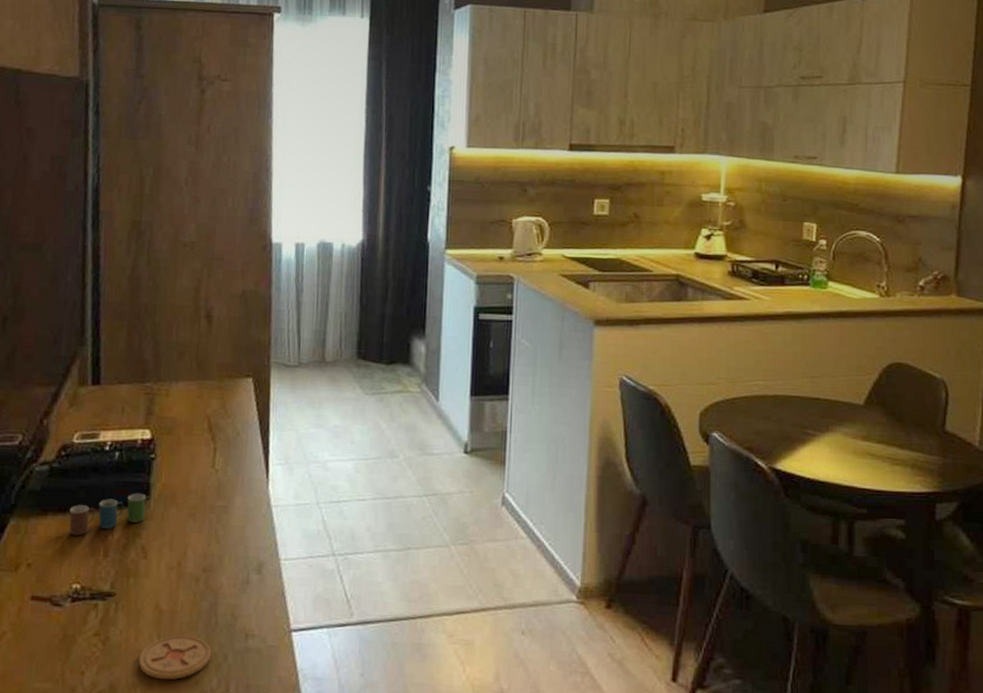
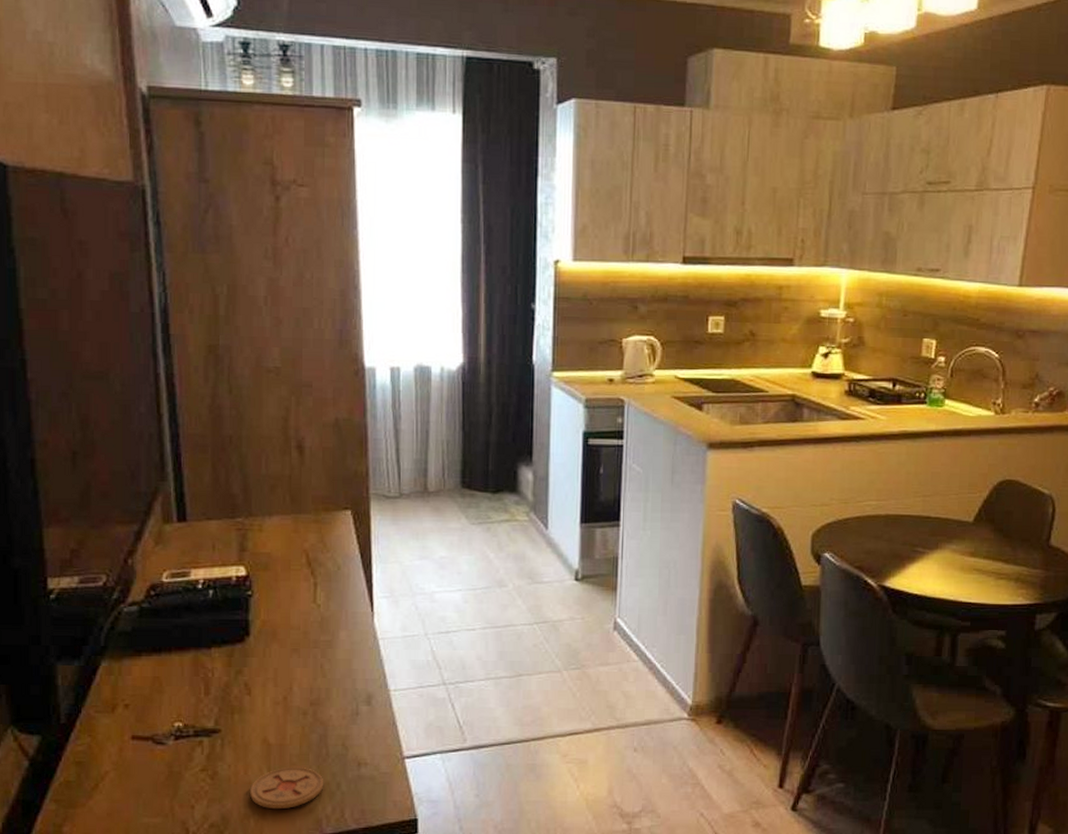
cup: present [69,493,152,536] -> none [165,630,252,675]

